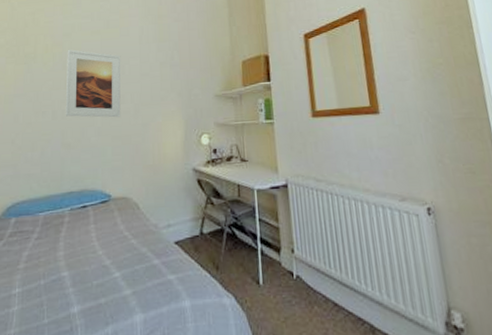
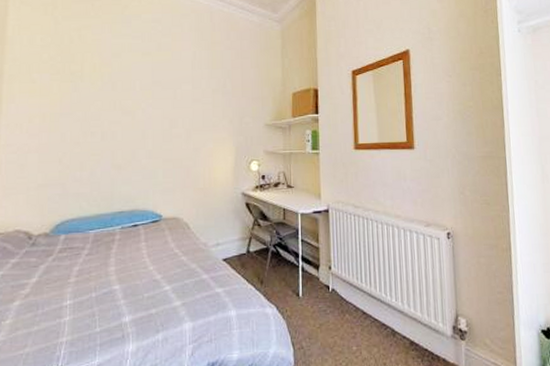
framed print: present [65,49,121,118] -> none [115,69,173,141]

